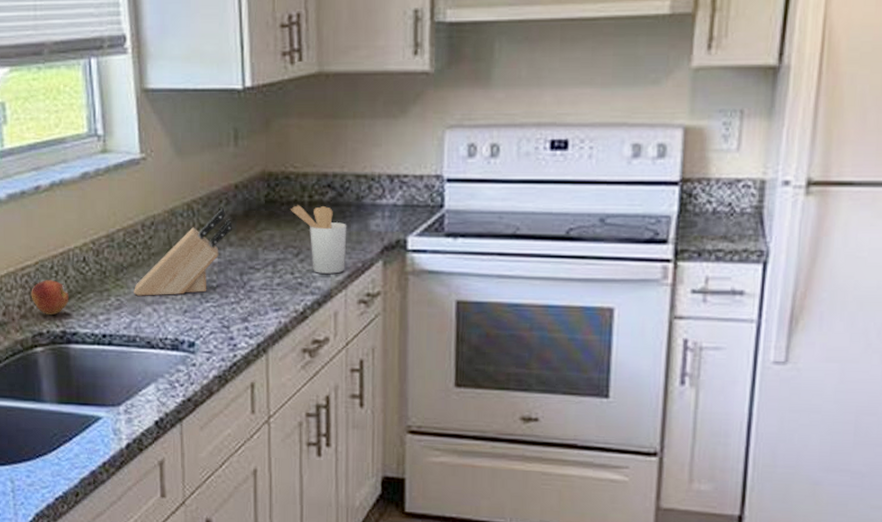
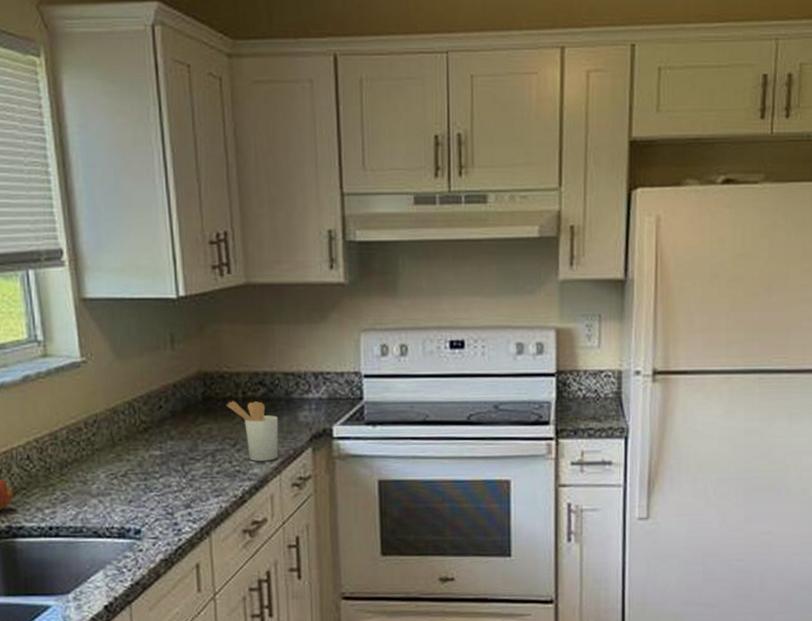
knife block: present [134,207,233,296] -> none [79,404,173,489]

